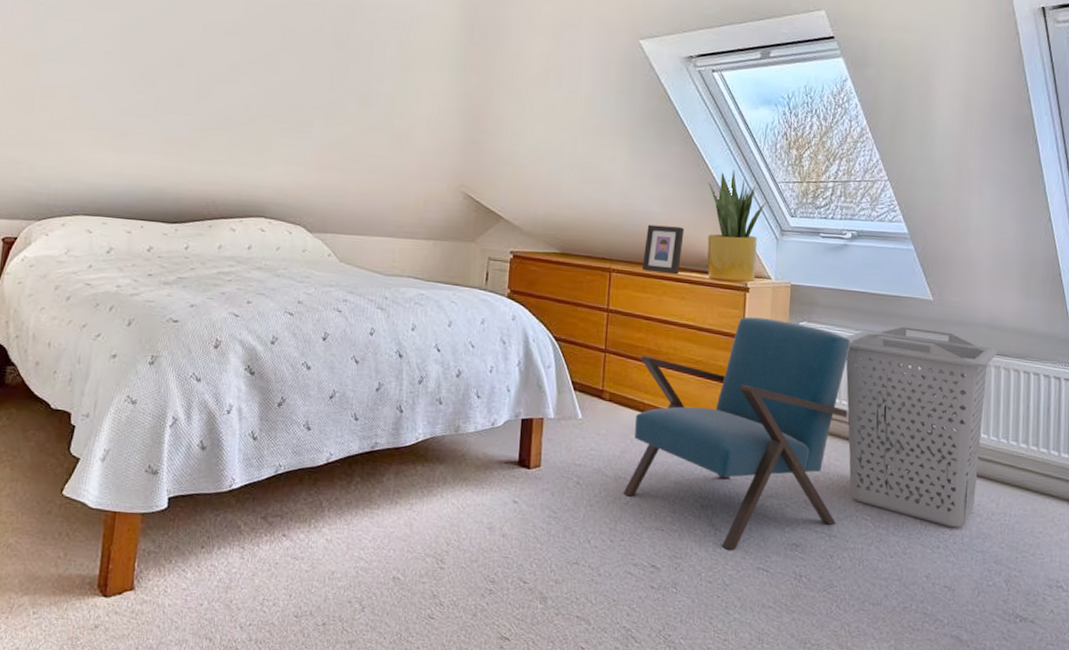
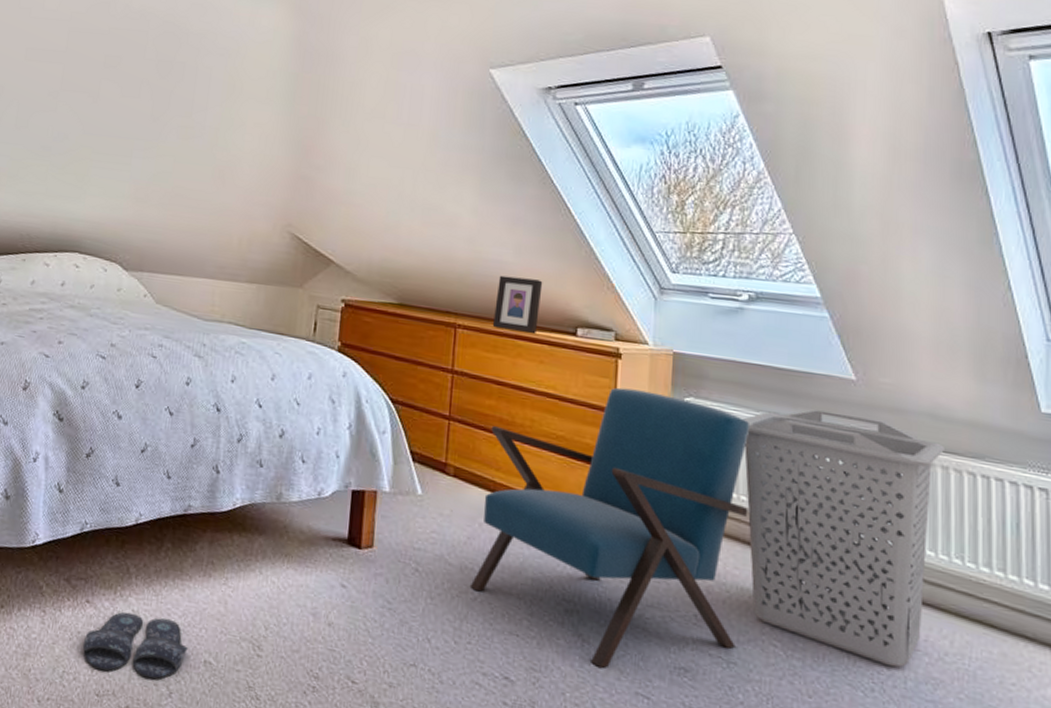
slippers: none [280,541,378,598] -> present [82,611,188,680]
planter: present [707,169,766,283] -> none [569,216,642,348]

